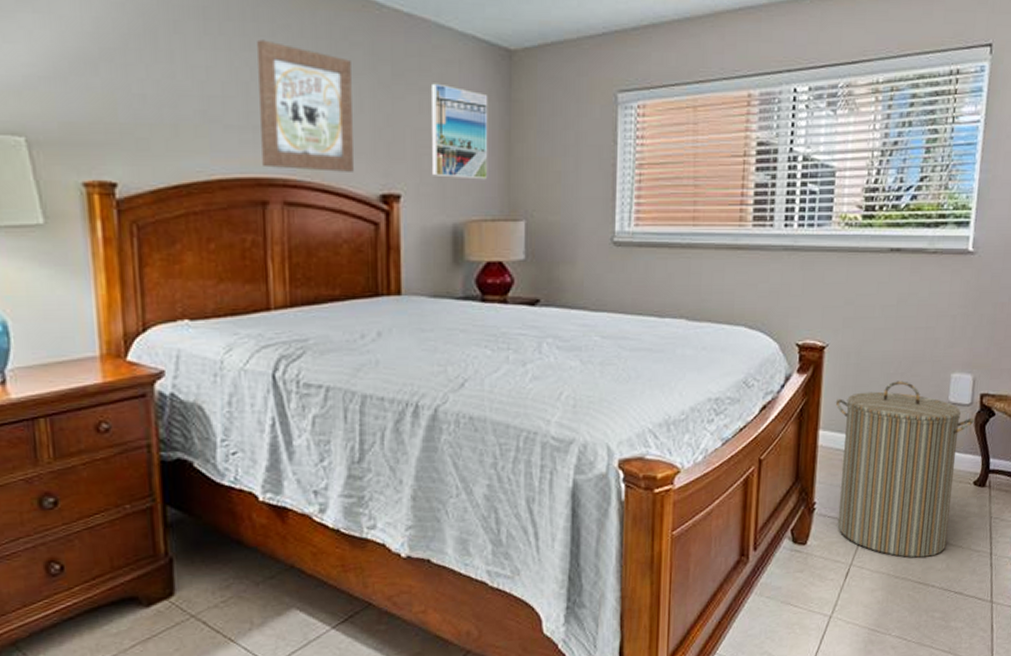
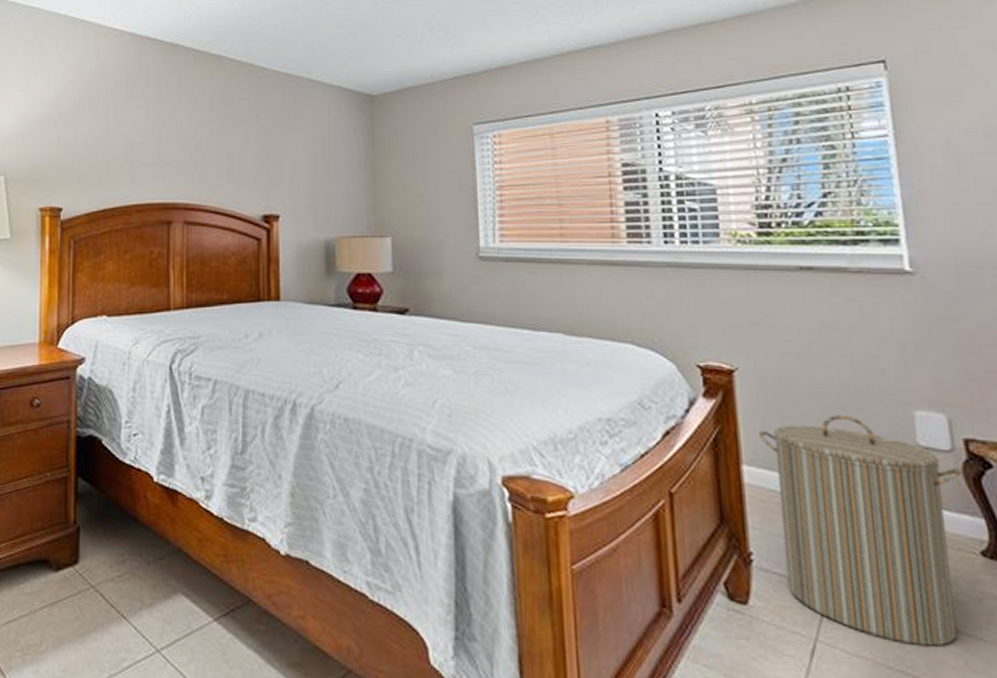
wall art: present [257,39,354,172] -> none [169,99,240,197]
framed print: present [430,83,488,180] -> none [304,125,356,202]

